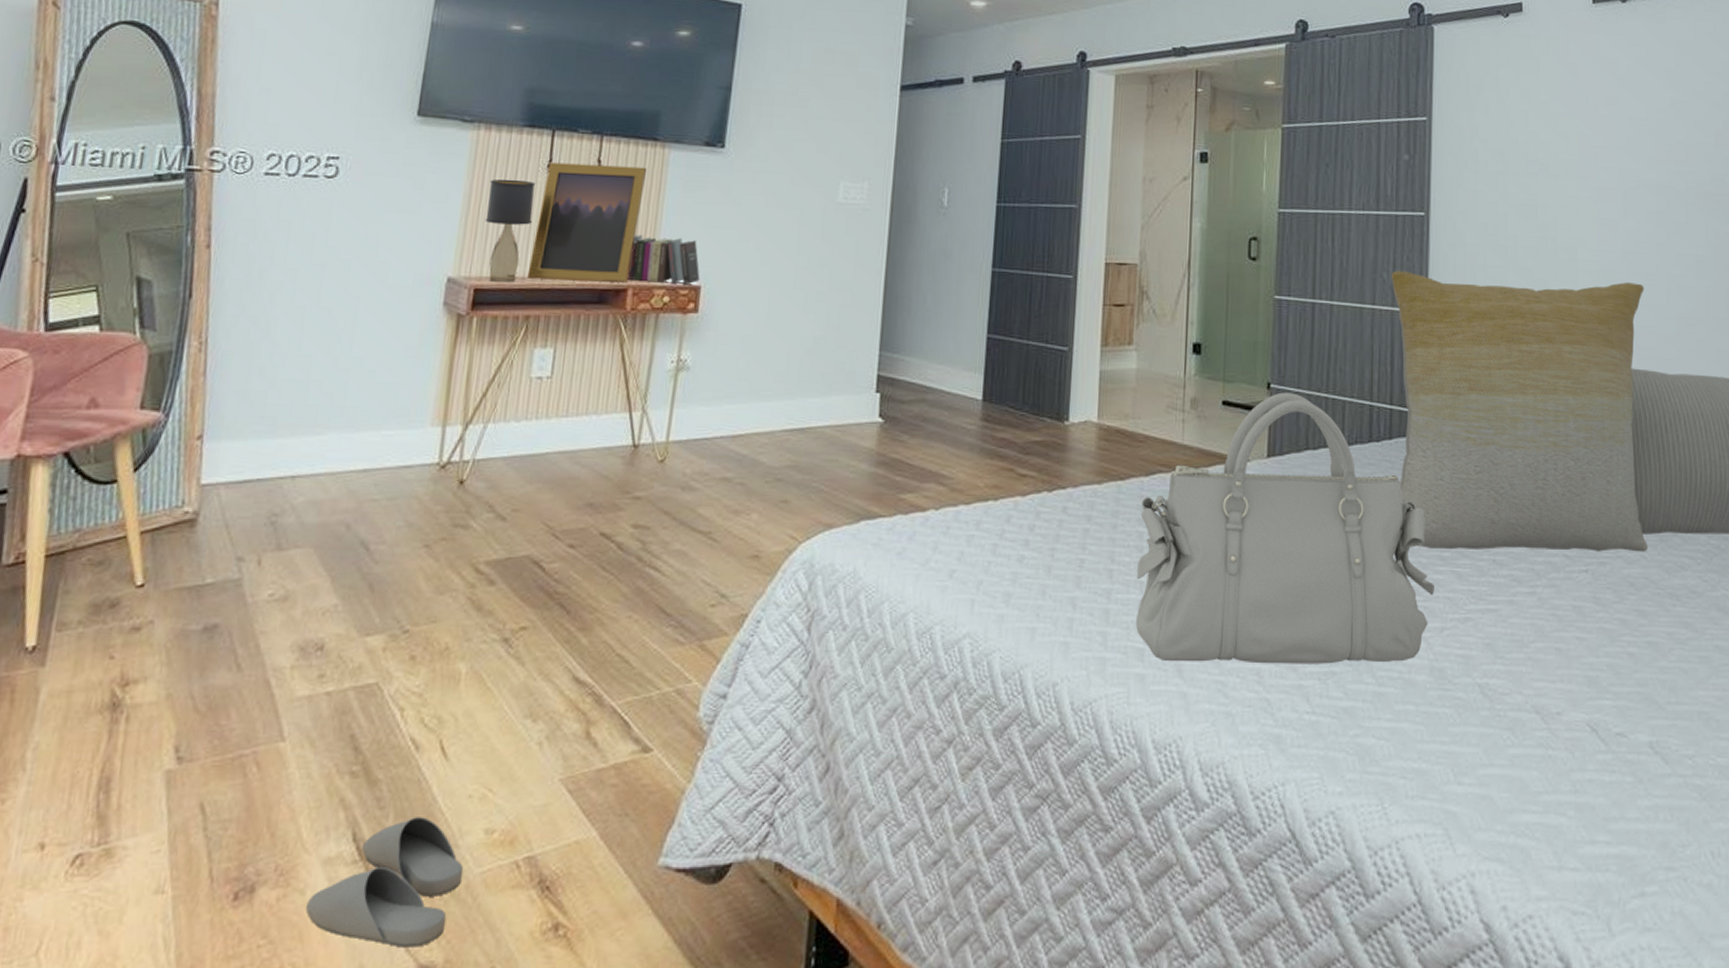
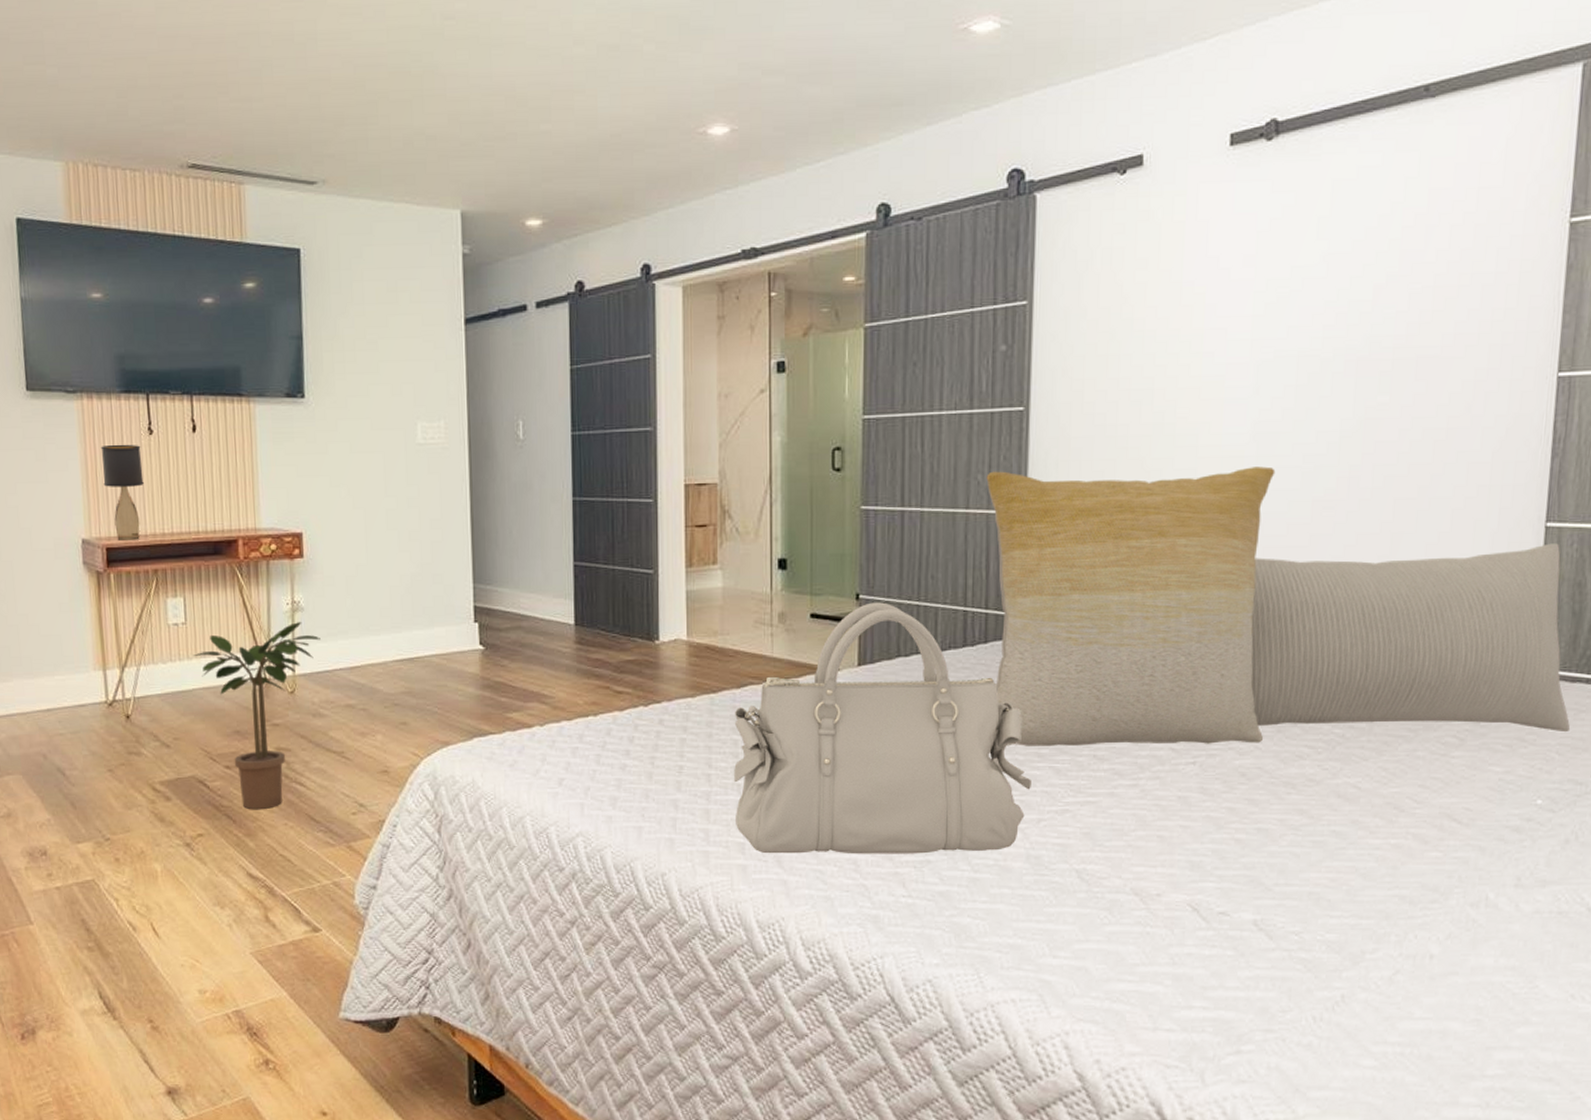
slippers: present [306,817,464,948] -> none [75,981,188,1075]
picture frame: present [527,162,647,283] -> none [148,423,238,536]
potted plant: none [553,382,704,599] -> present [192,622,321,810]
books: present [627,235,700,285] -> none [235,488,301,533]

